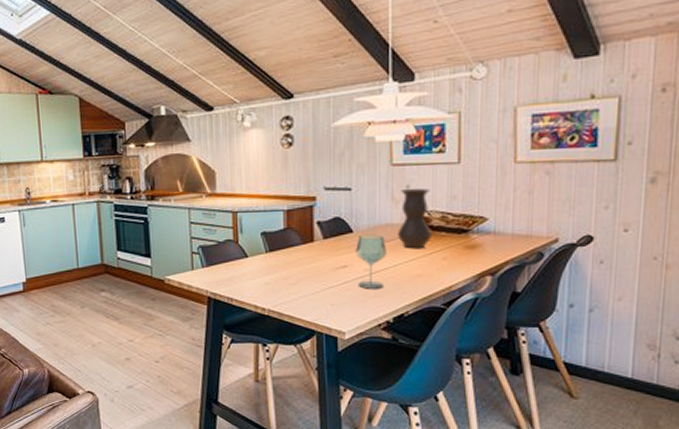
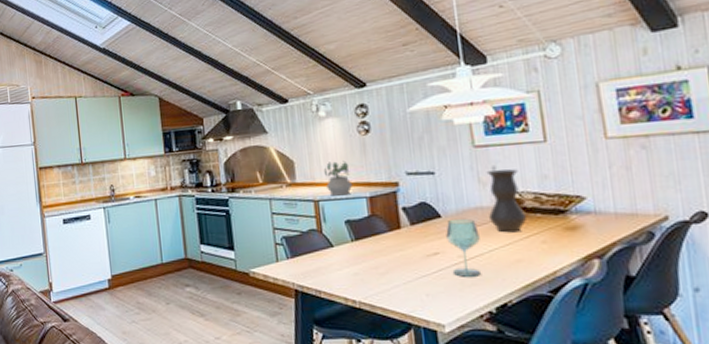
potted plant: none [244,173,272,208] -> present [323,160,353,196]

